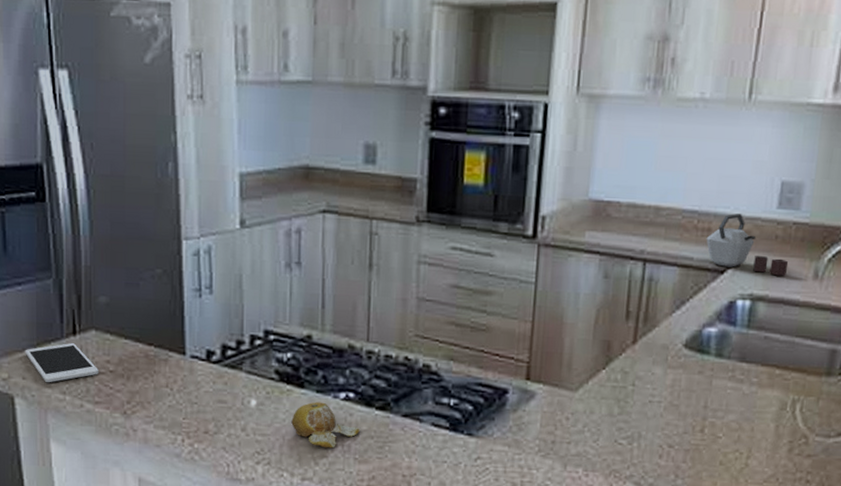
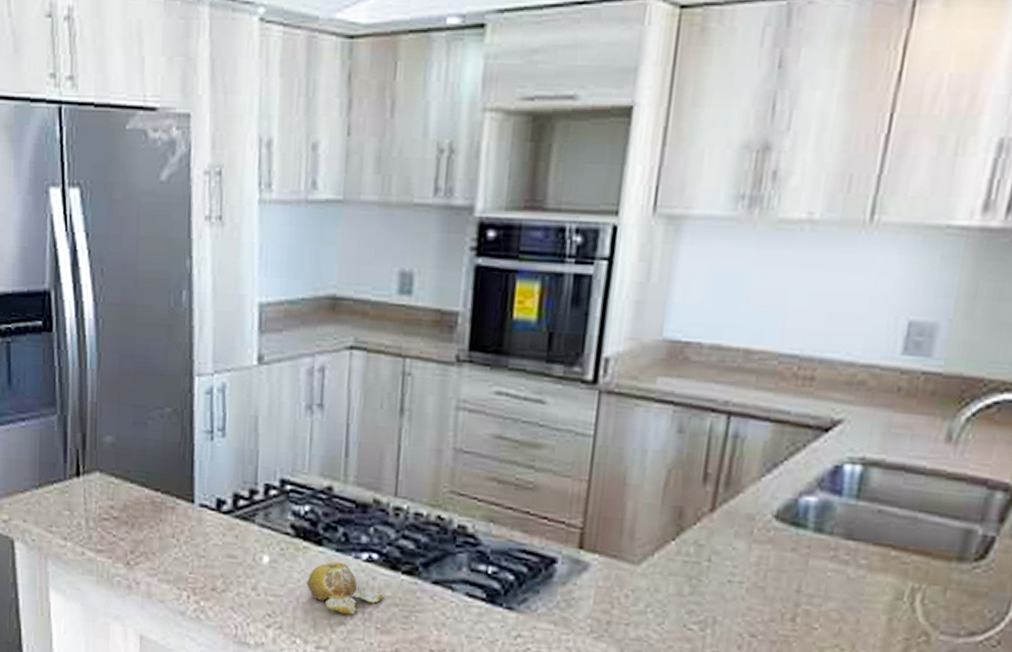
cell phone: present [25,343,98,382] -> none [26,485,102,527]
kettle: present [706,214,789,276] -> none [807,359,914,438]

